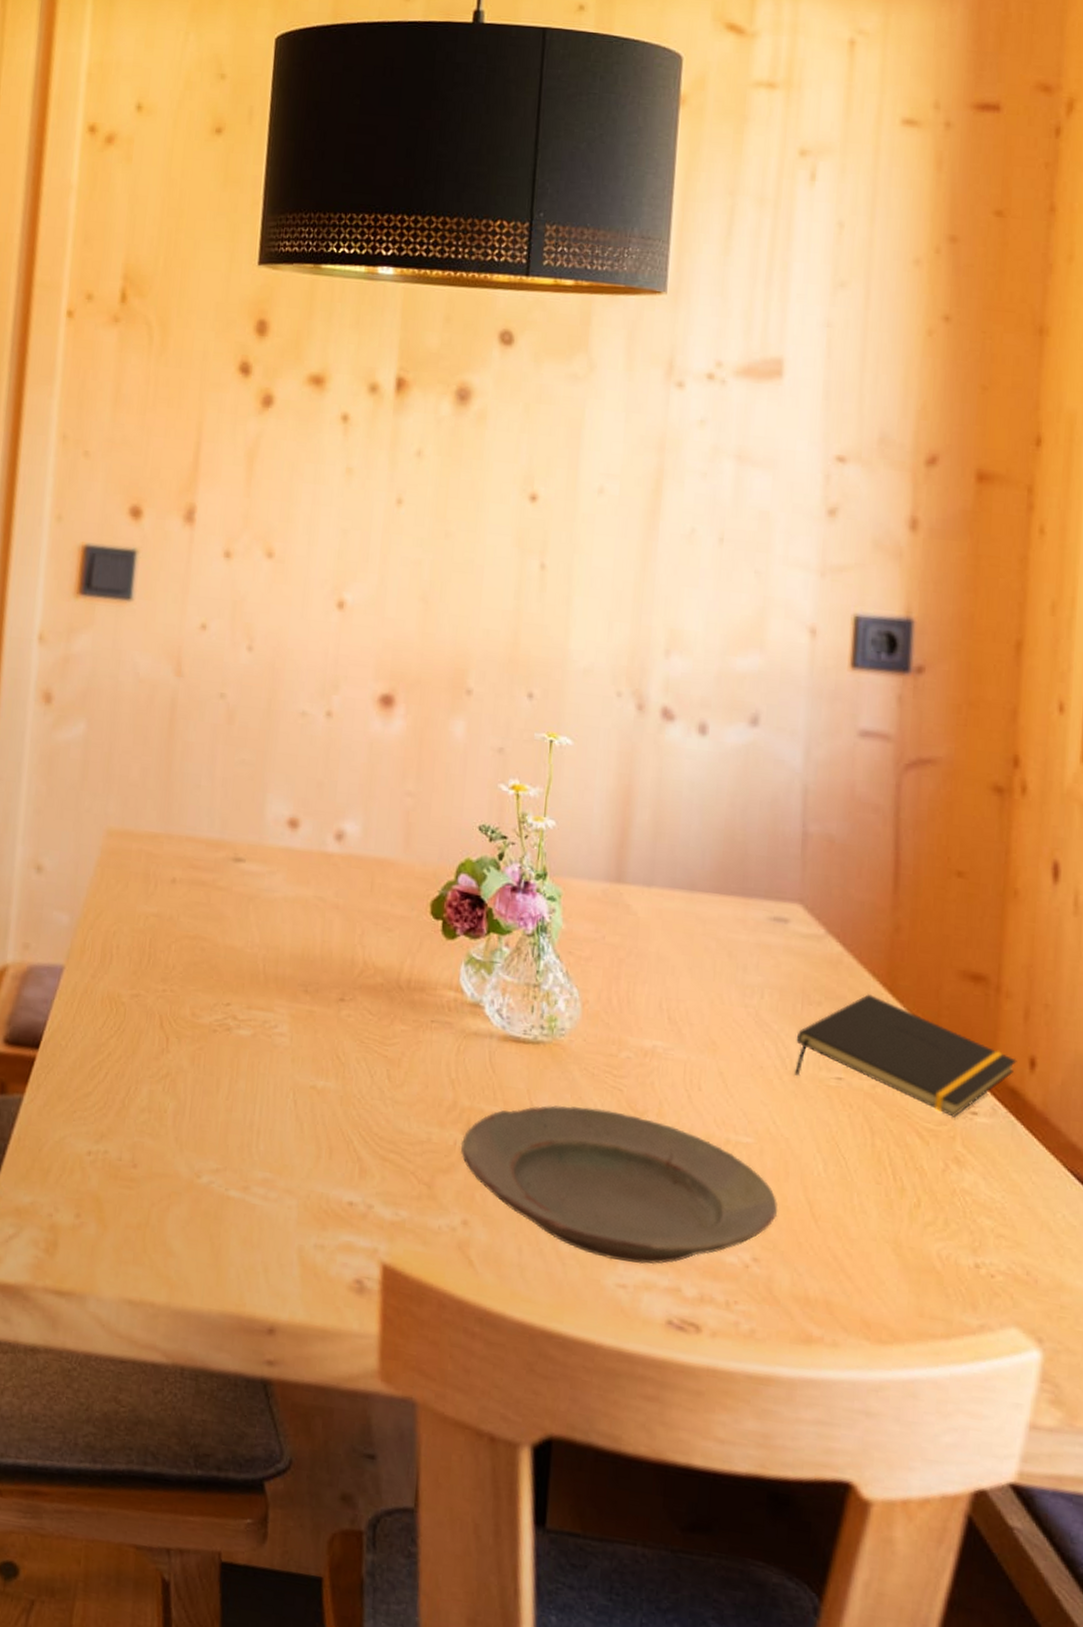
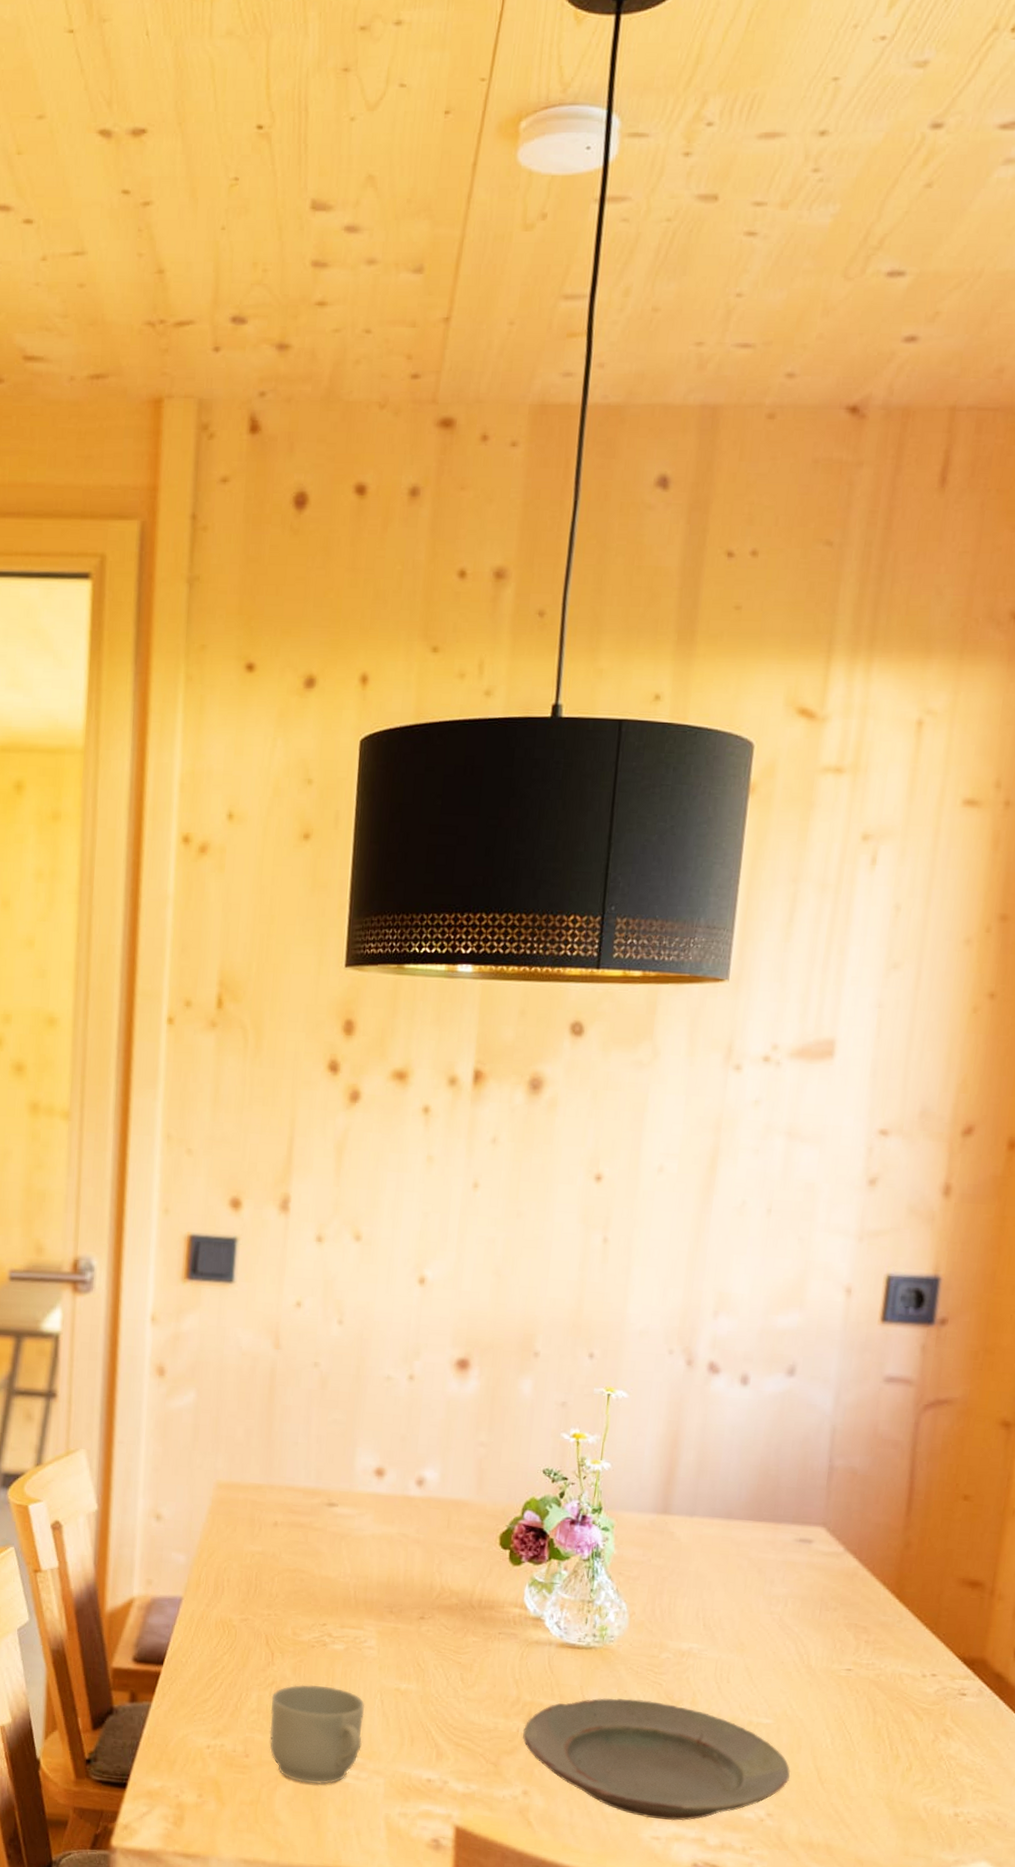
mug: none [162,1078,275,1205] -> present [269,1684,365,1784]
notepad: present [795,994,1017,1118] -> none [811,1600,1004,1698]

